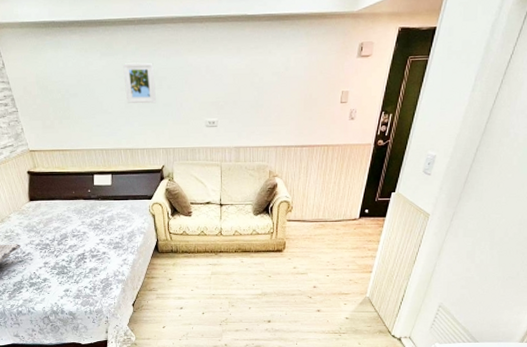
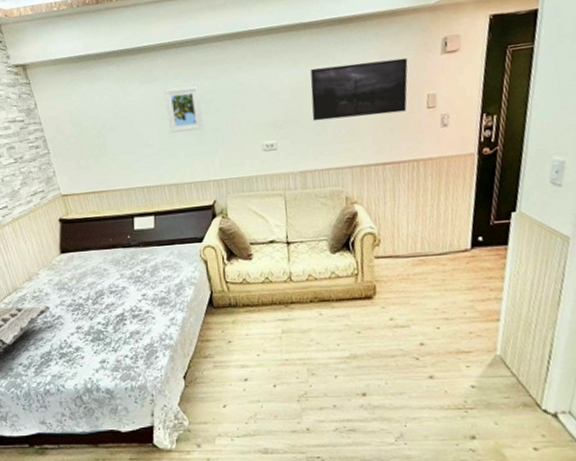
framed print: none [248,57,330,105] -> present [310,58,408,122]

